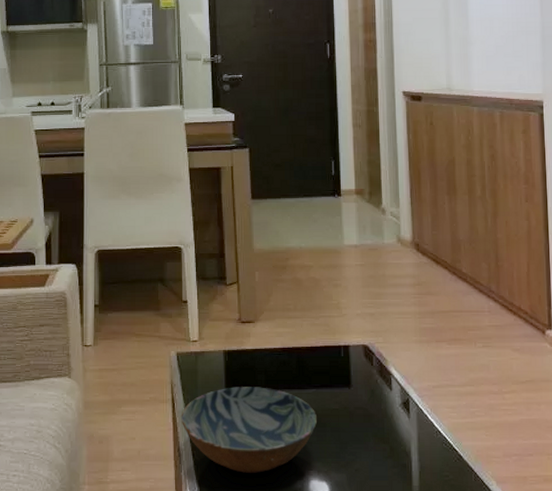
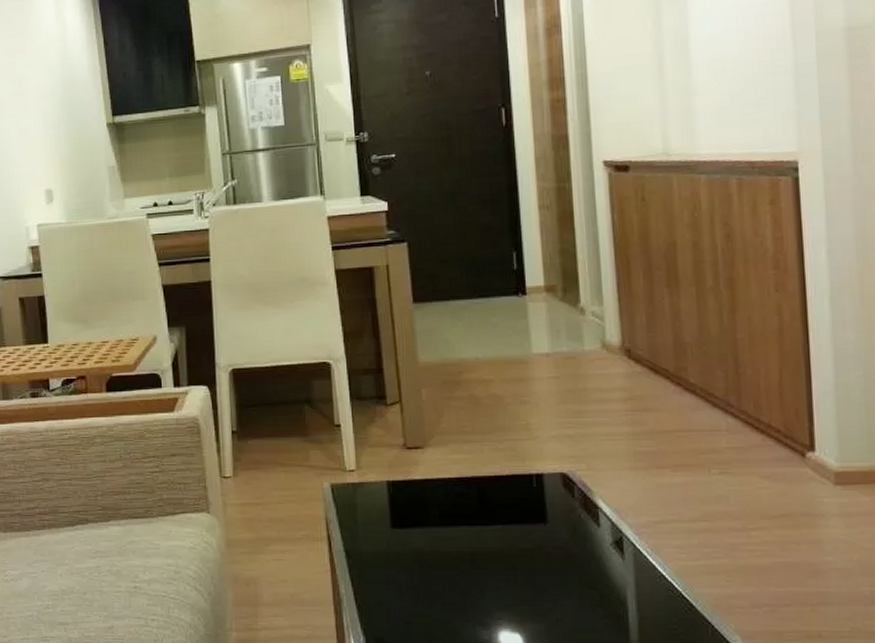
bowl: present [181,387,317,474] -> none [339,523,505,623]

